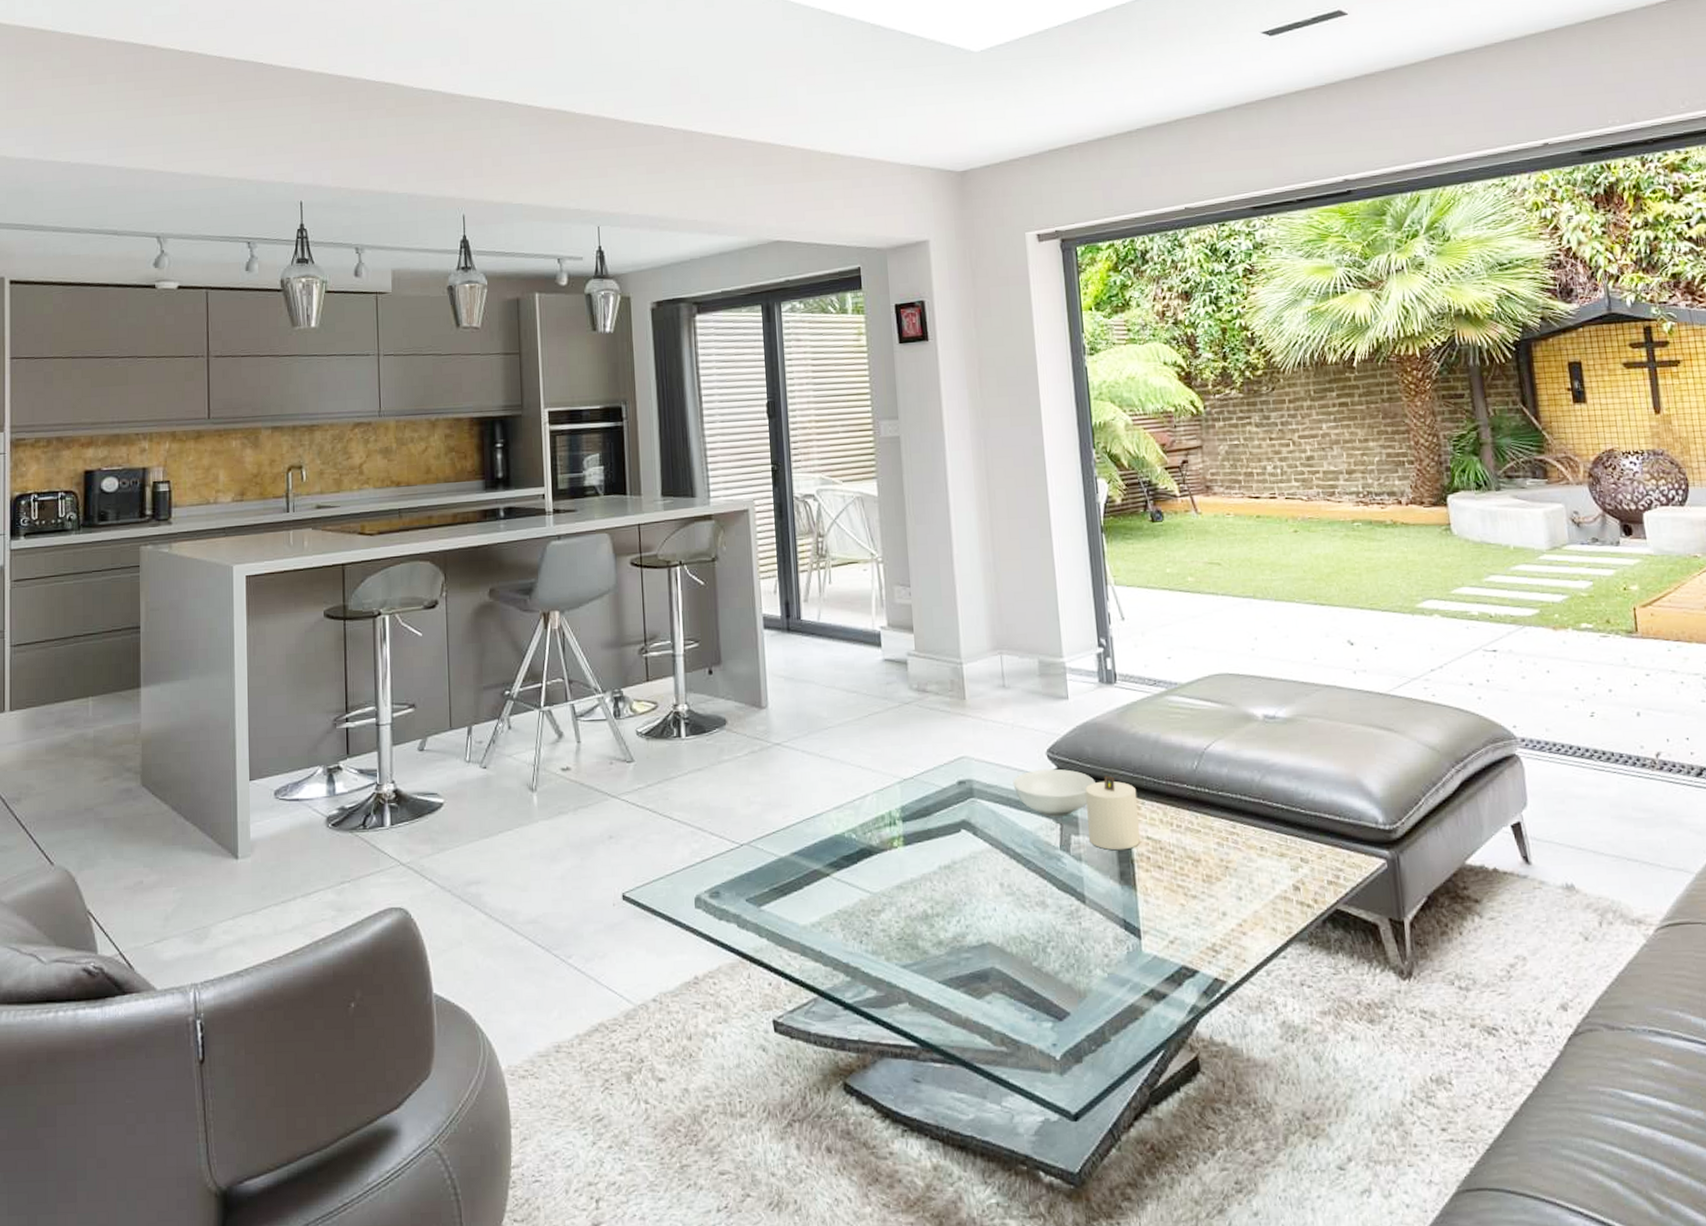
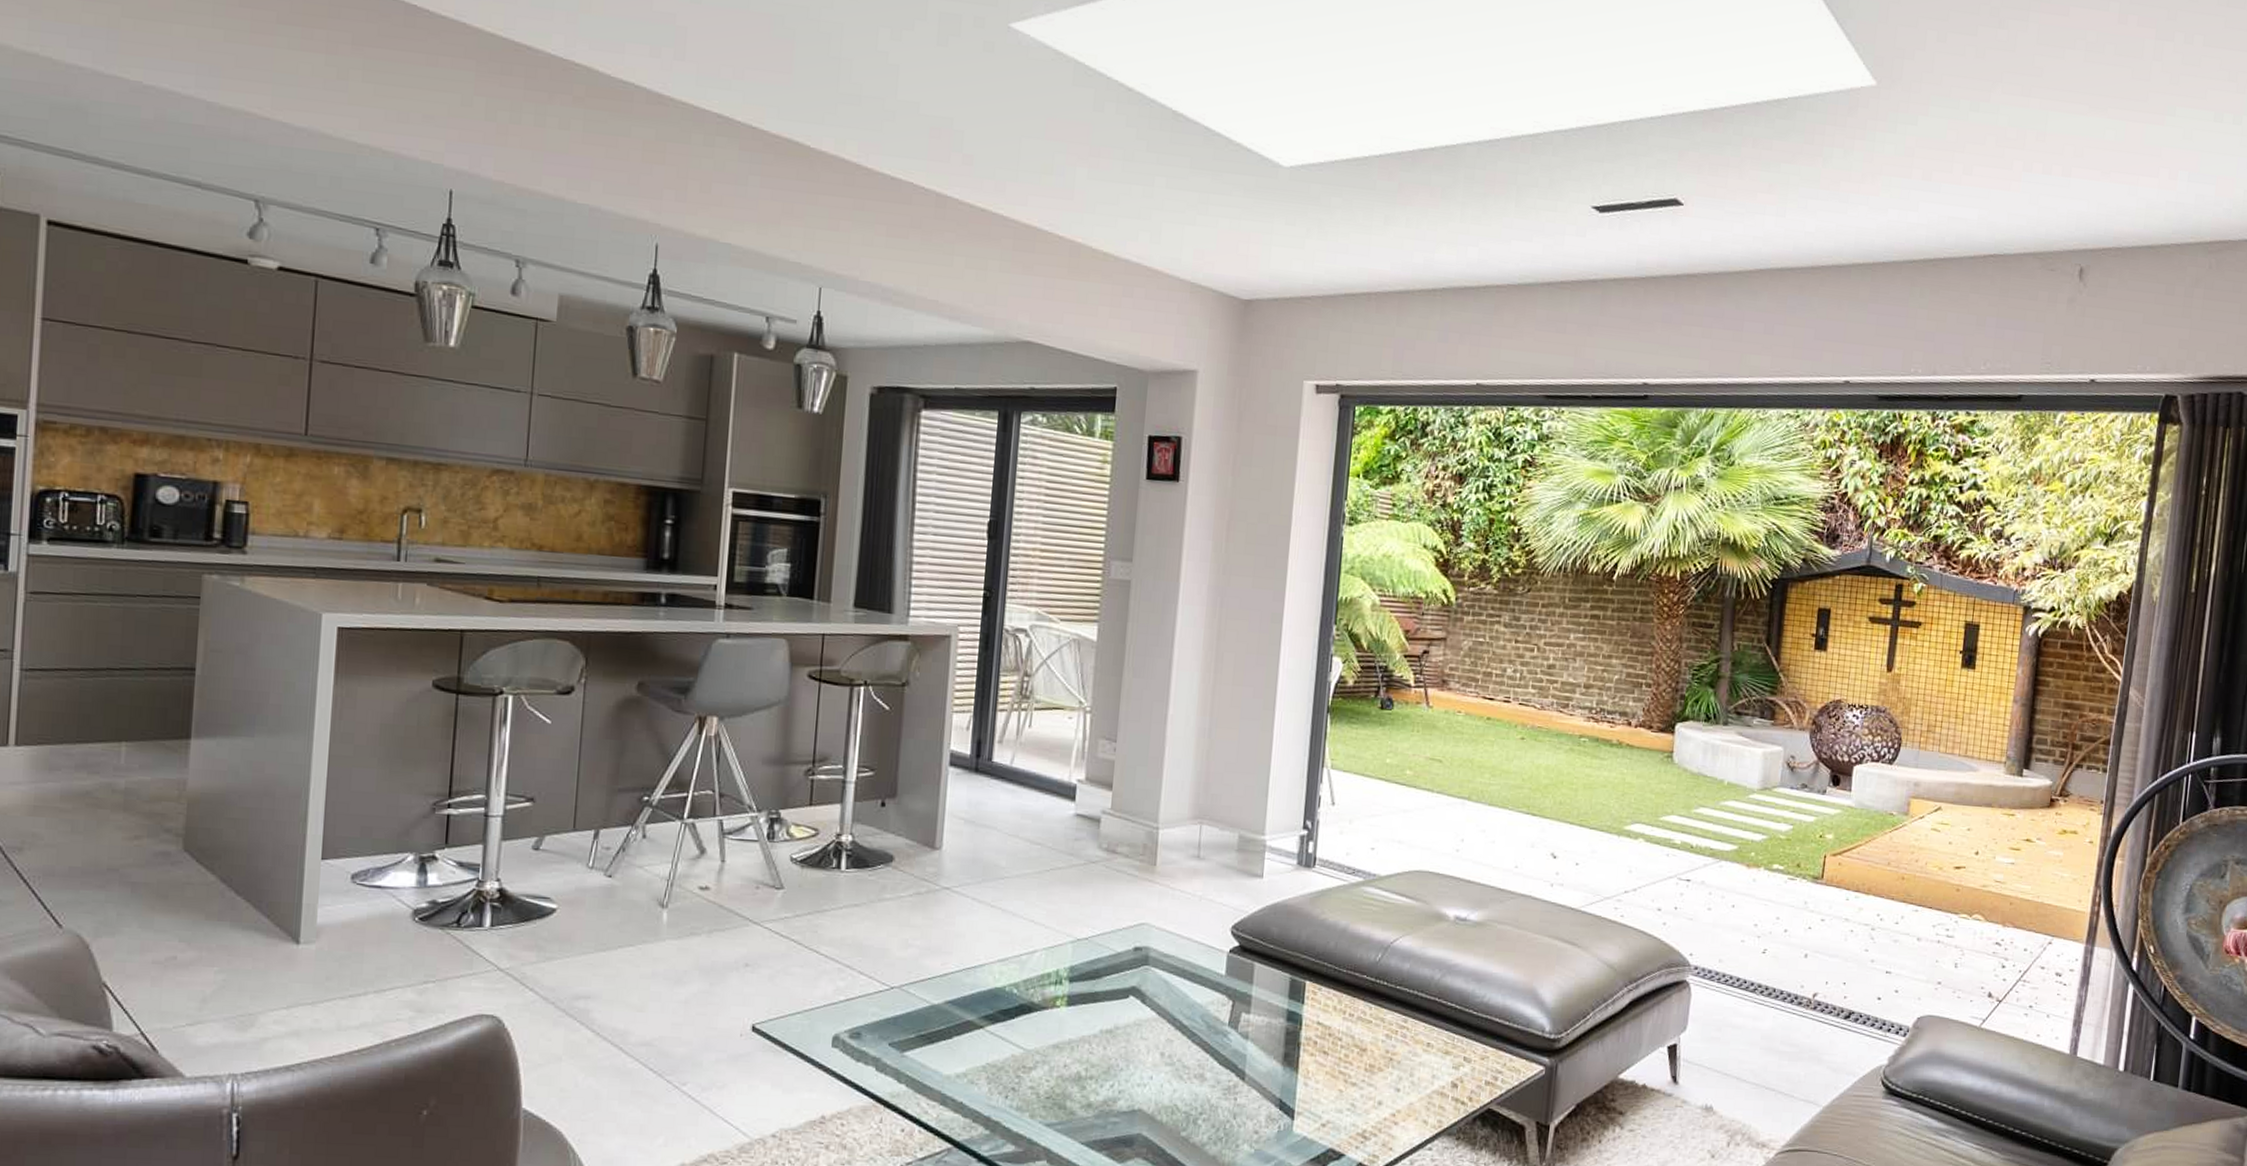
bowl: present [1013,768,1095,817] -> none [1191,944,1276,994]
candle: present [1085,775,1141,851] -> none [1259,958,1316,1033]

